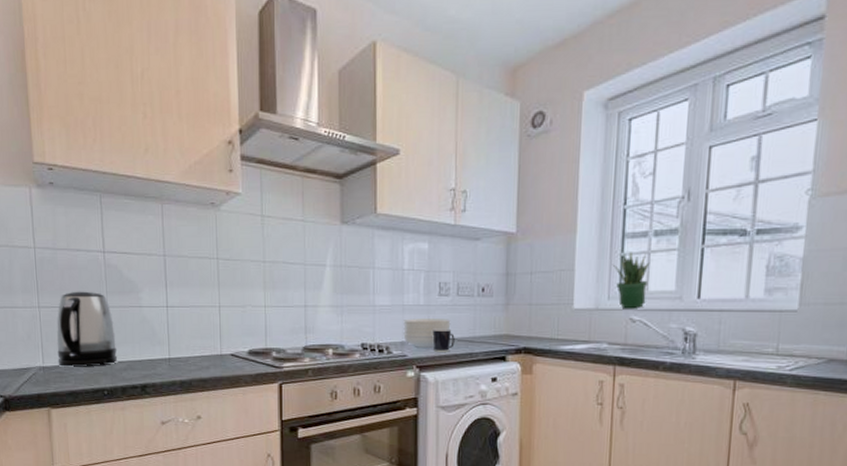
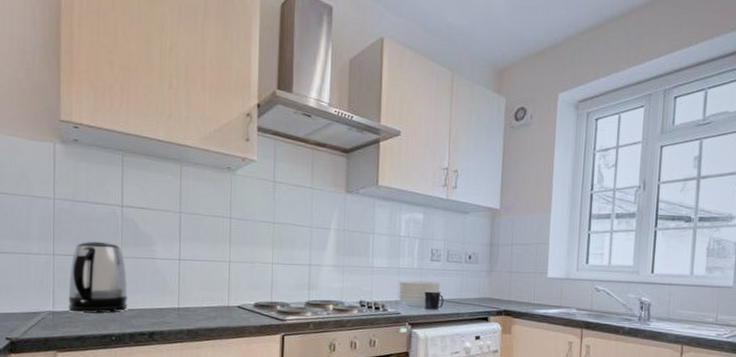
planter: present [612,252,650,308] -> none [580,230,612,279]

